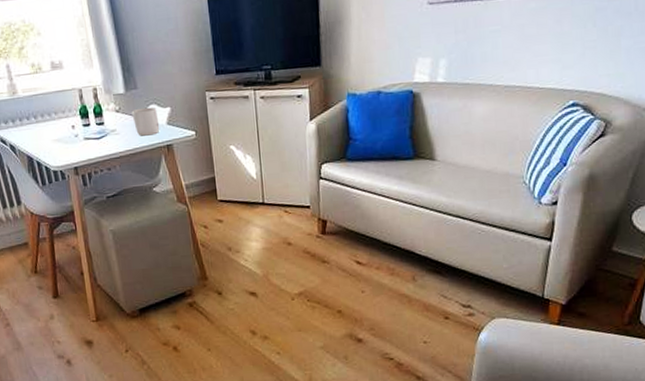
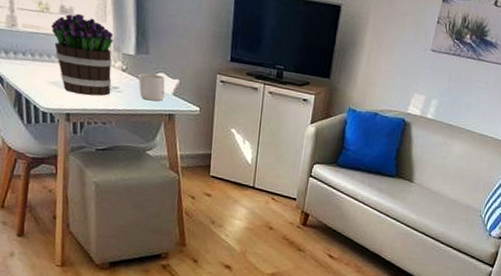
bouquet: none [46,65,110,146] -> present [51,13,114,96]

